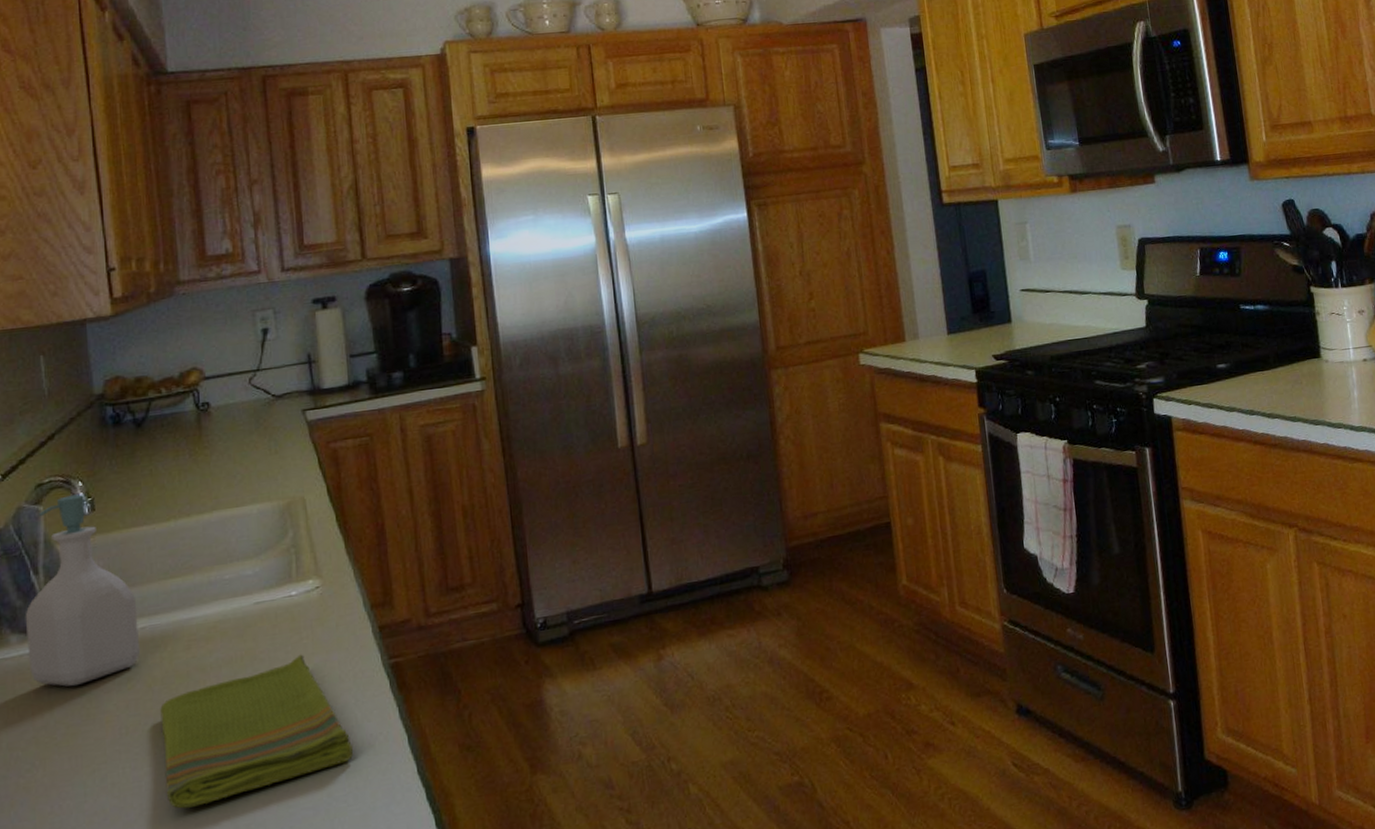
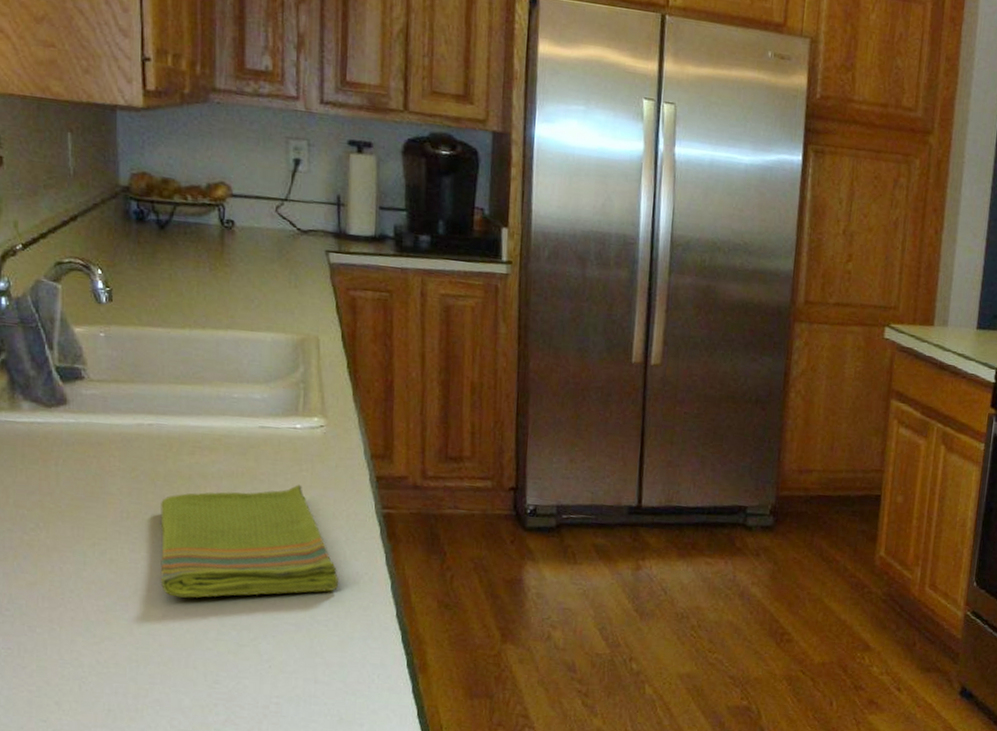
soap bottle: present [25,494,141,687] -> none [37,280,147,463]

